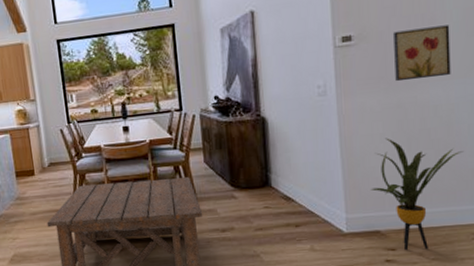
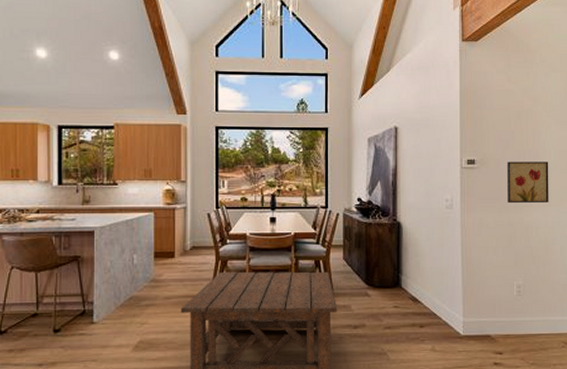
house plant: present [370,137,463,251] -> none [484,251,557,355]

